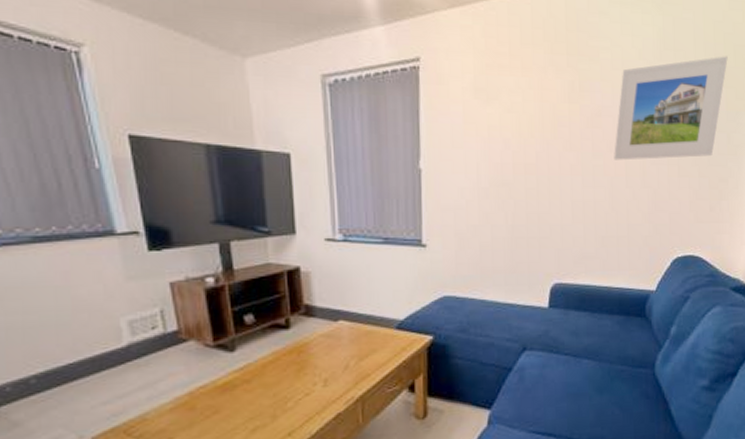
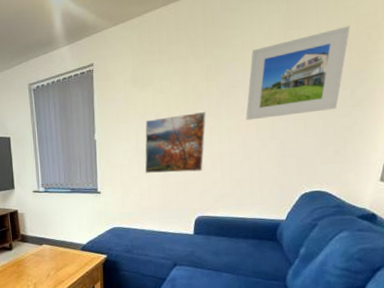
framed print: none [487,143,567,223] -> present [145,111,206,173]

